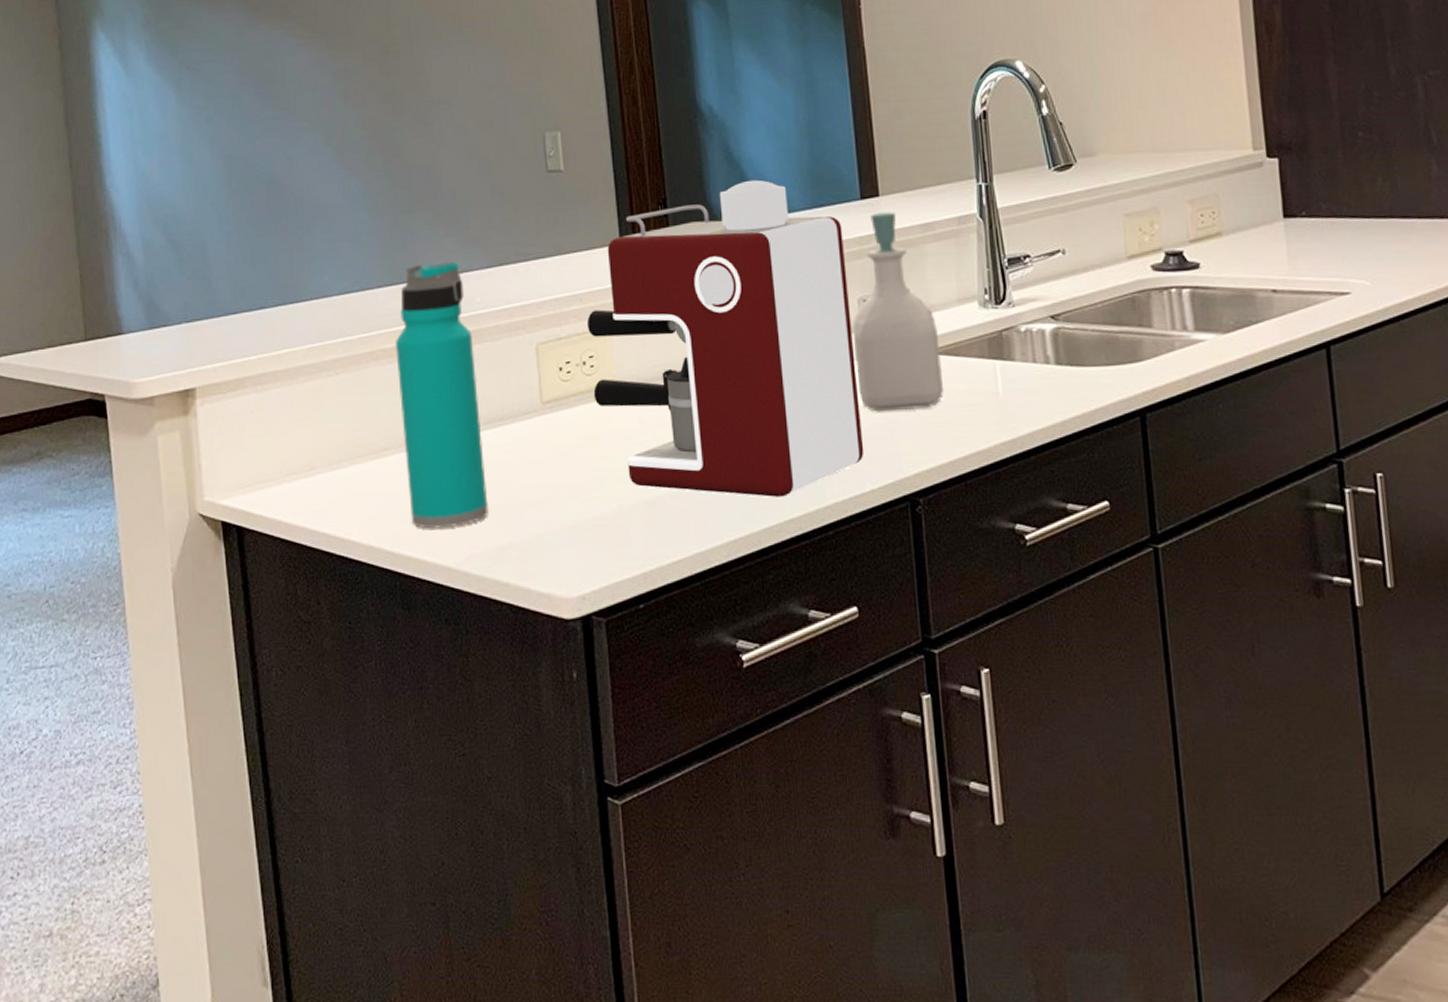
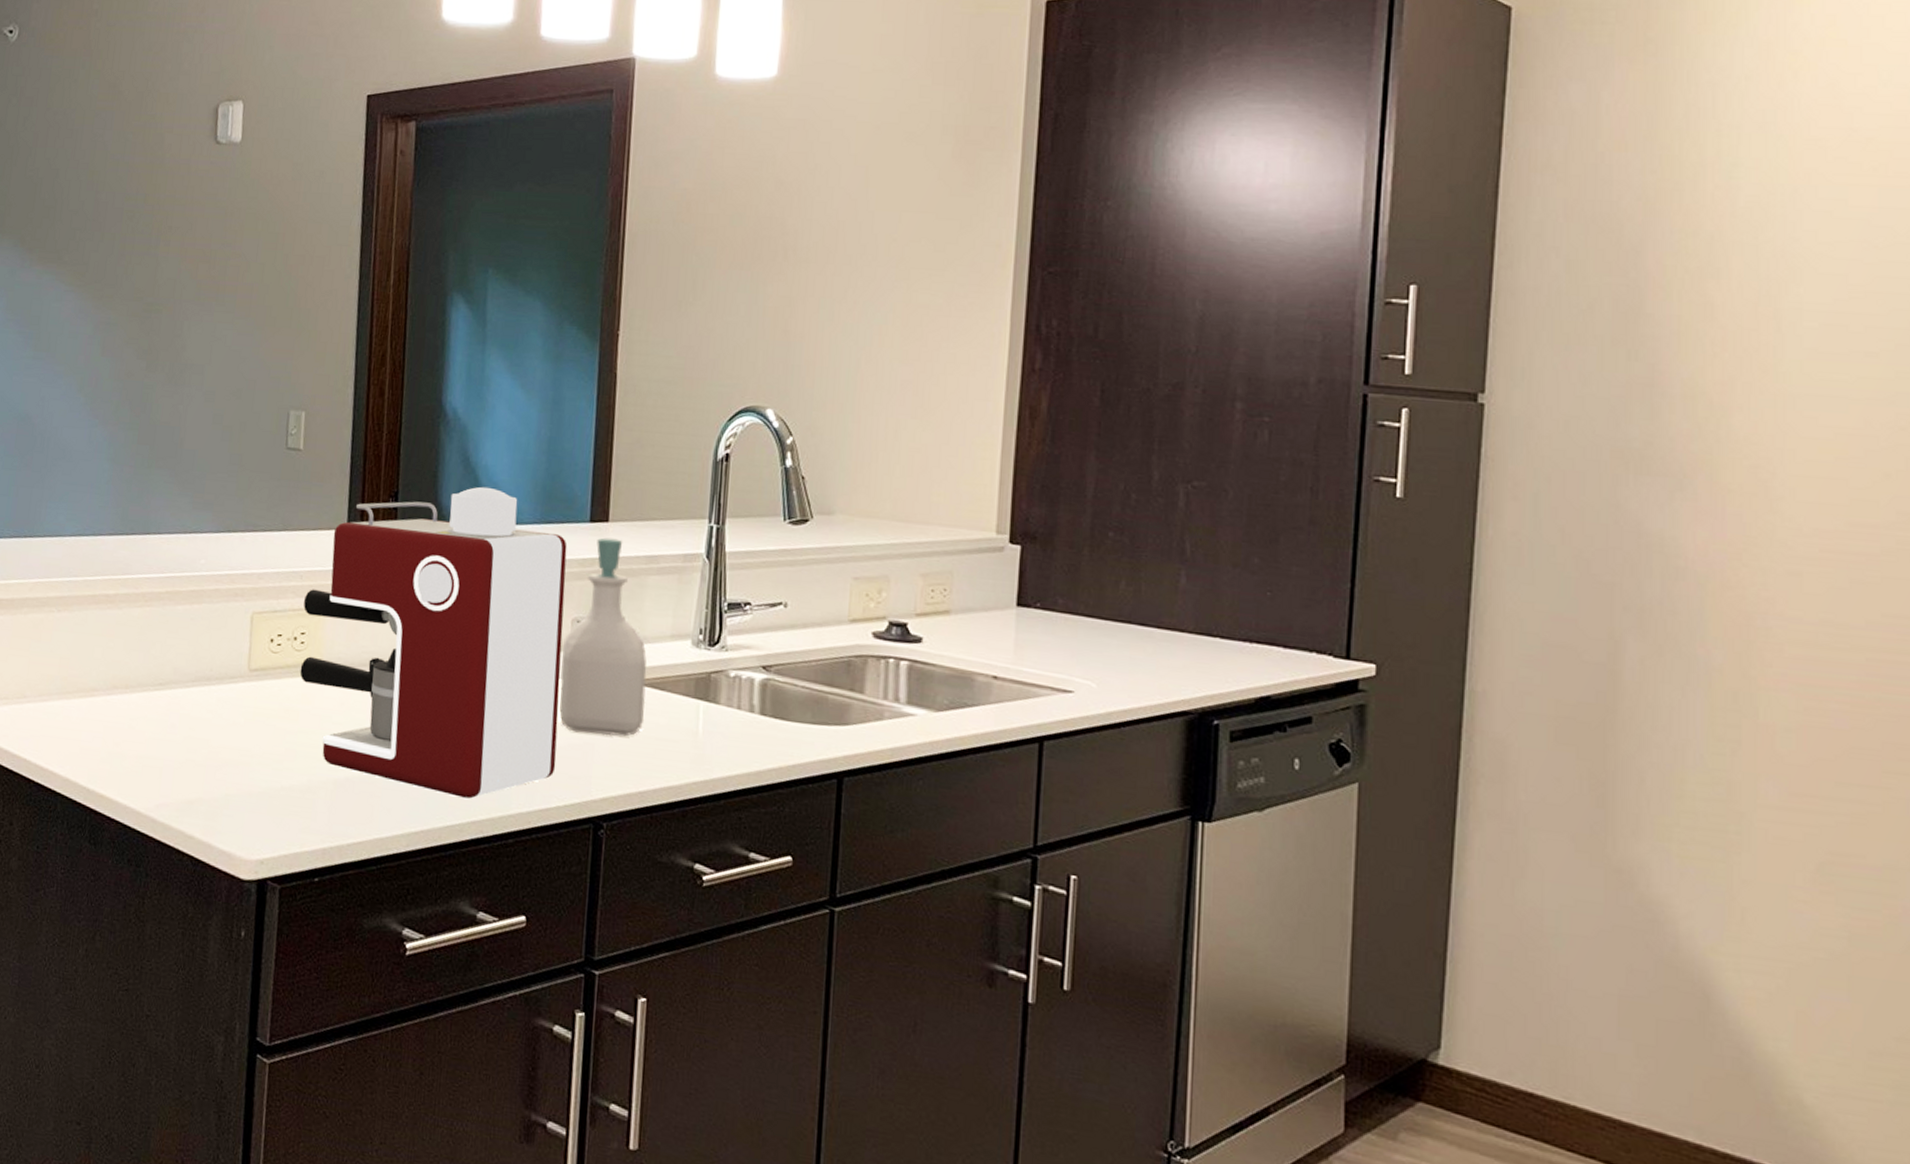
water bottle: present [396,261,489,529] -> none [109,518,192,774]

